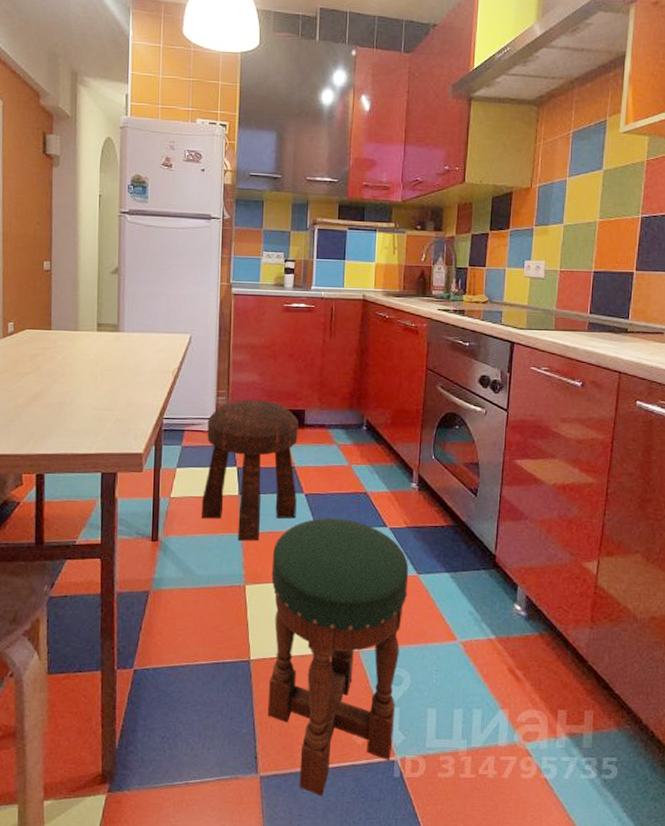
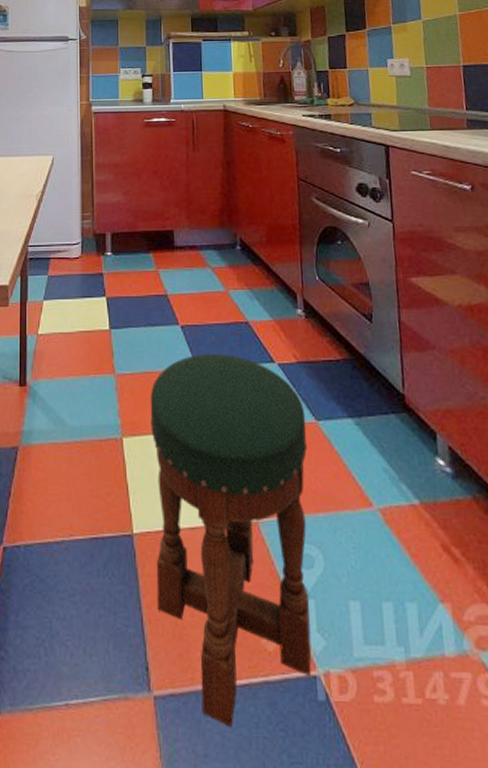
stool: present [202,399,299,541] -> none [71,221,173,384]

